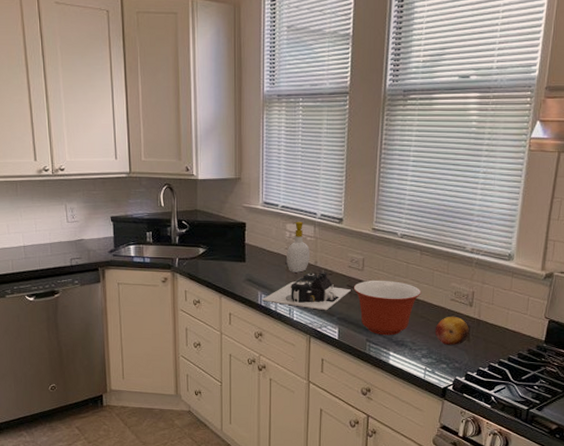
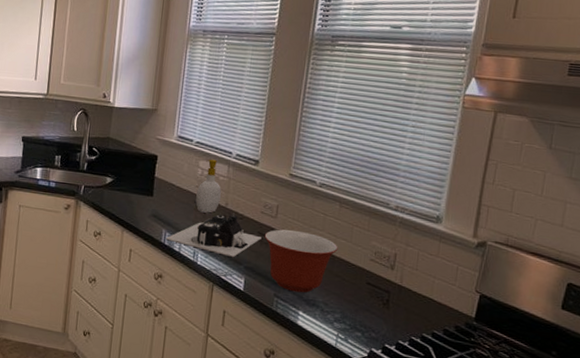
fruit: present [435,316,470,346] -> none [350,278,390,312]

